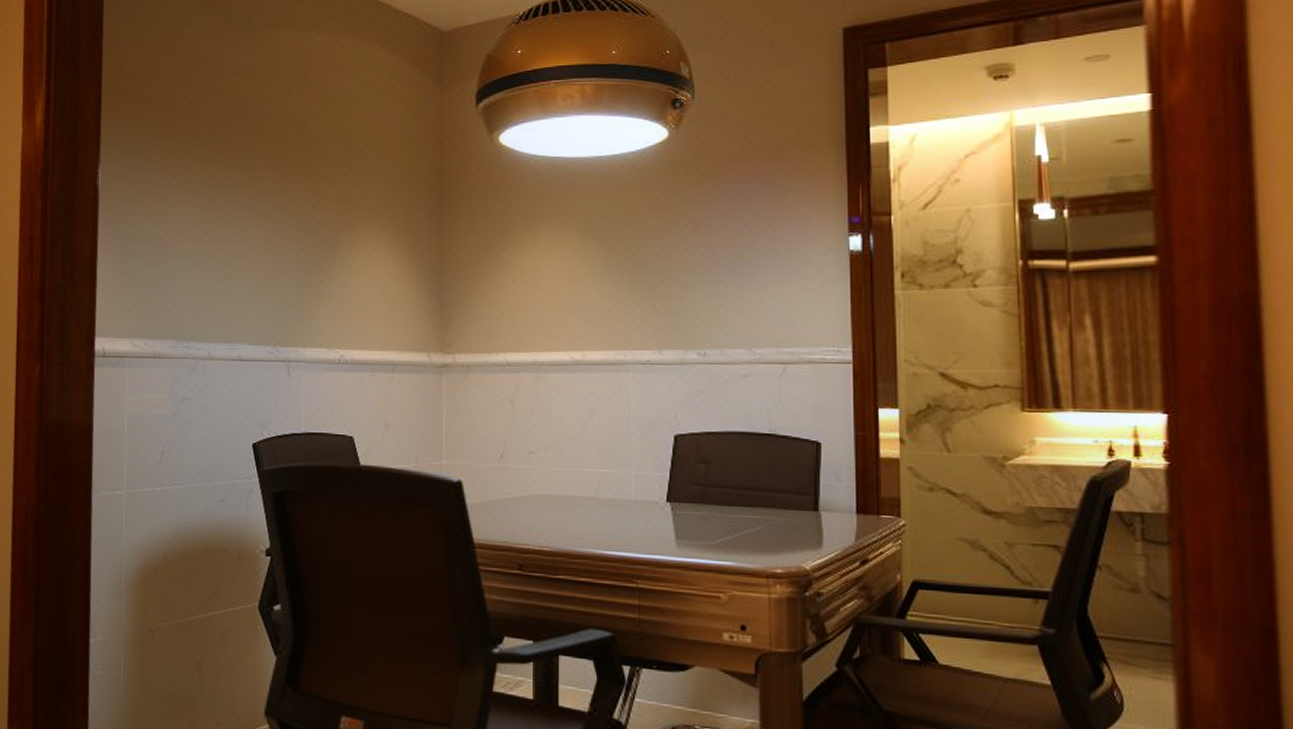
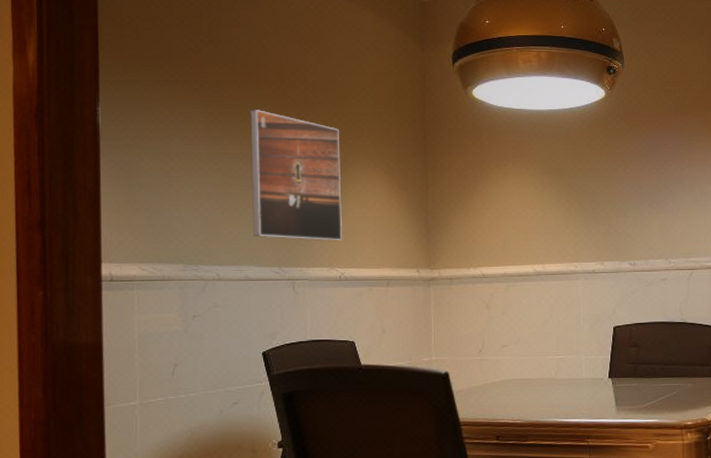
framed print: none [247,167,344,318] -> present [250,110,342,241]

